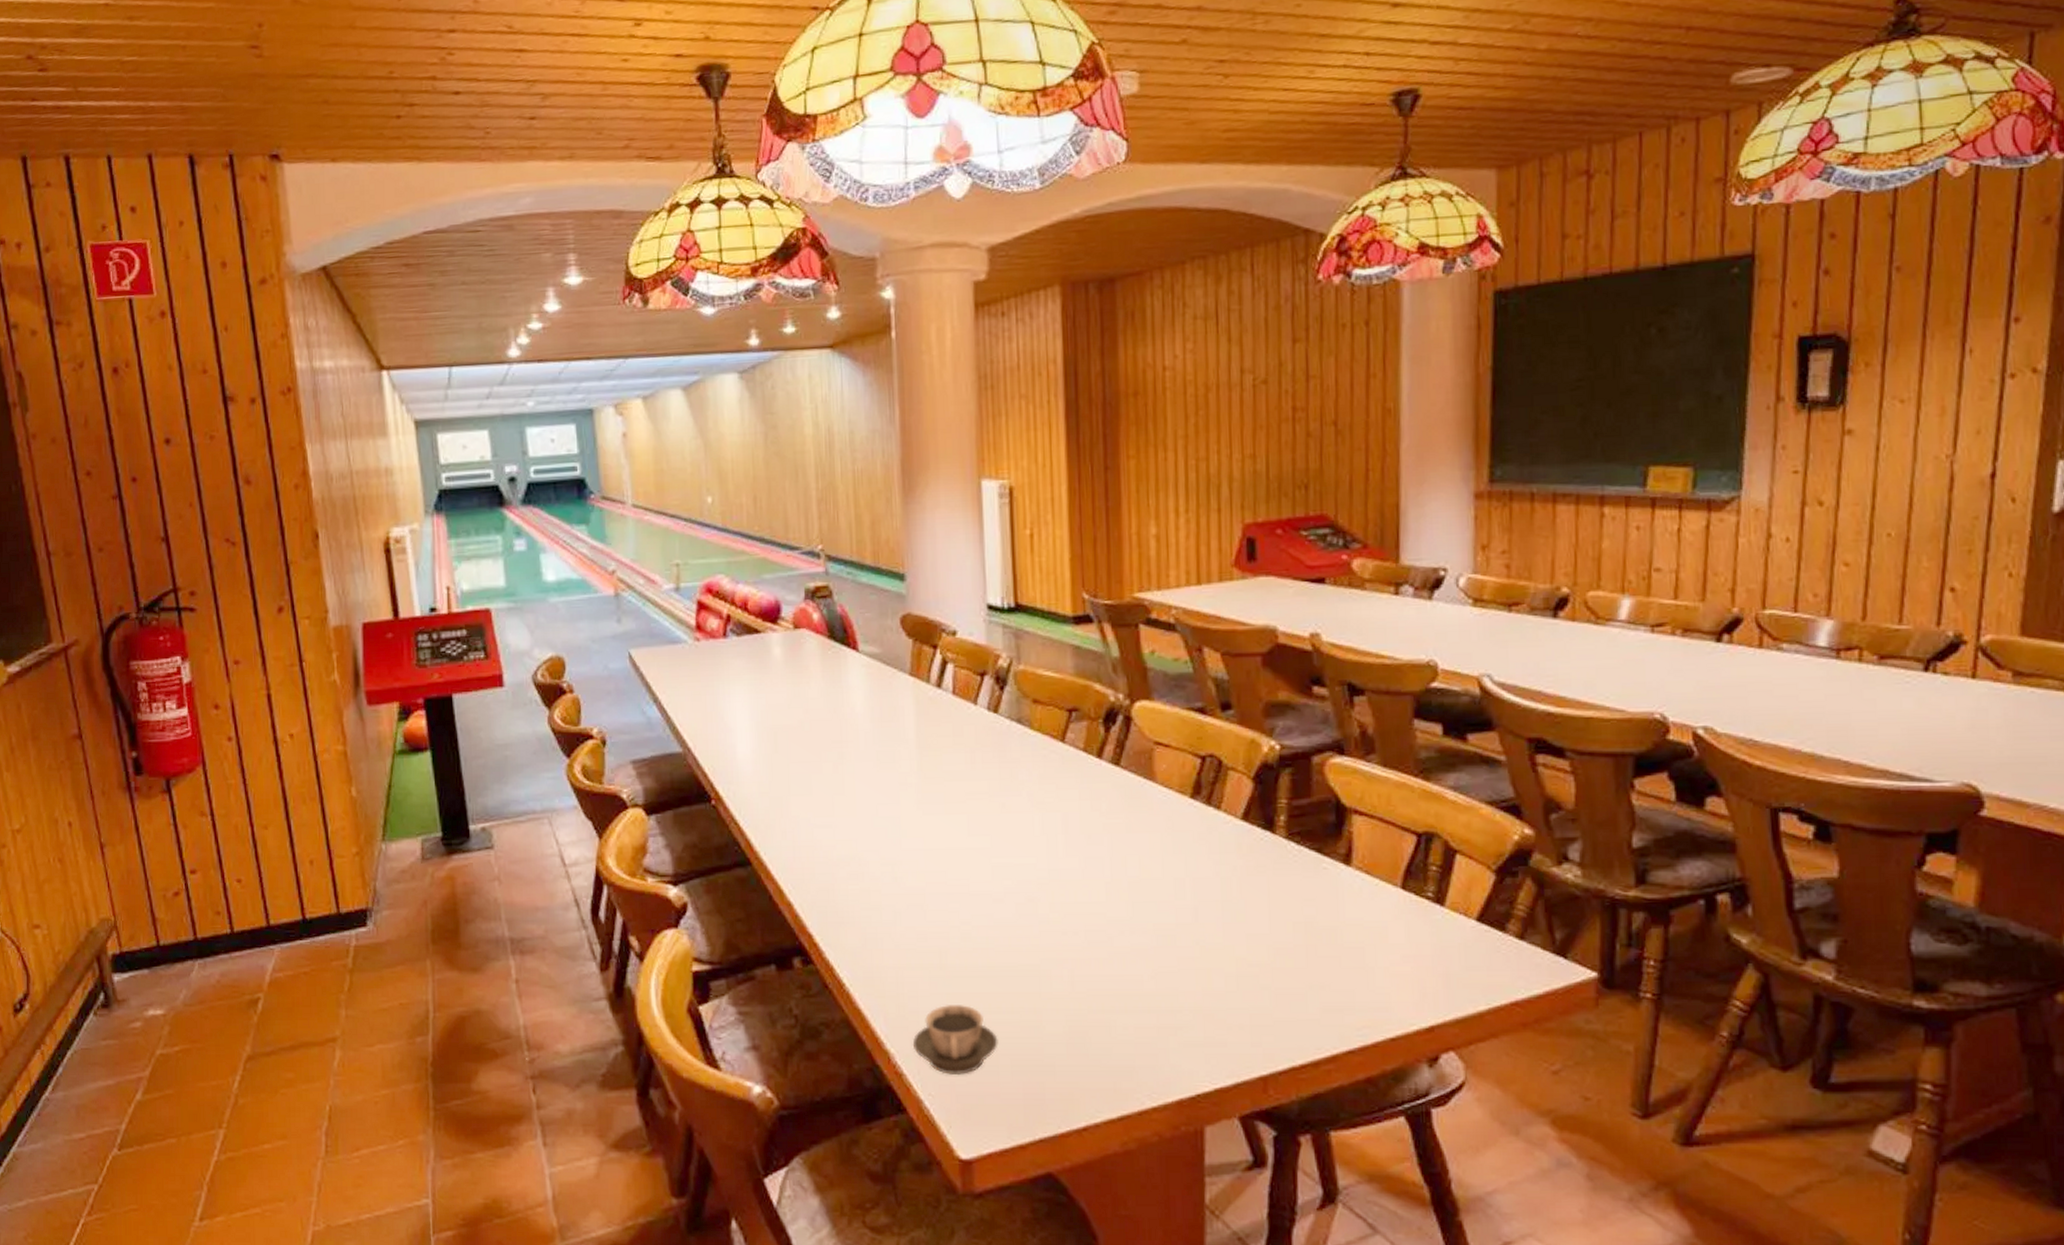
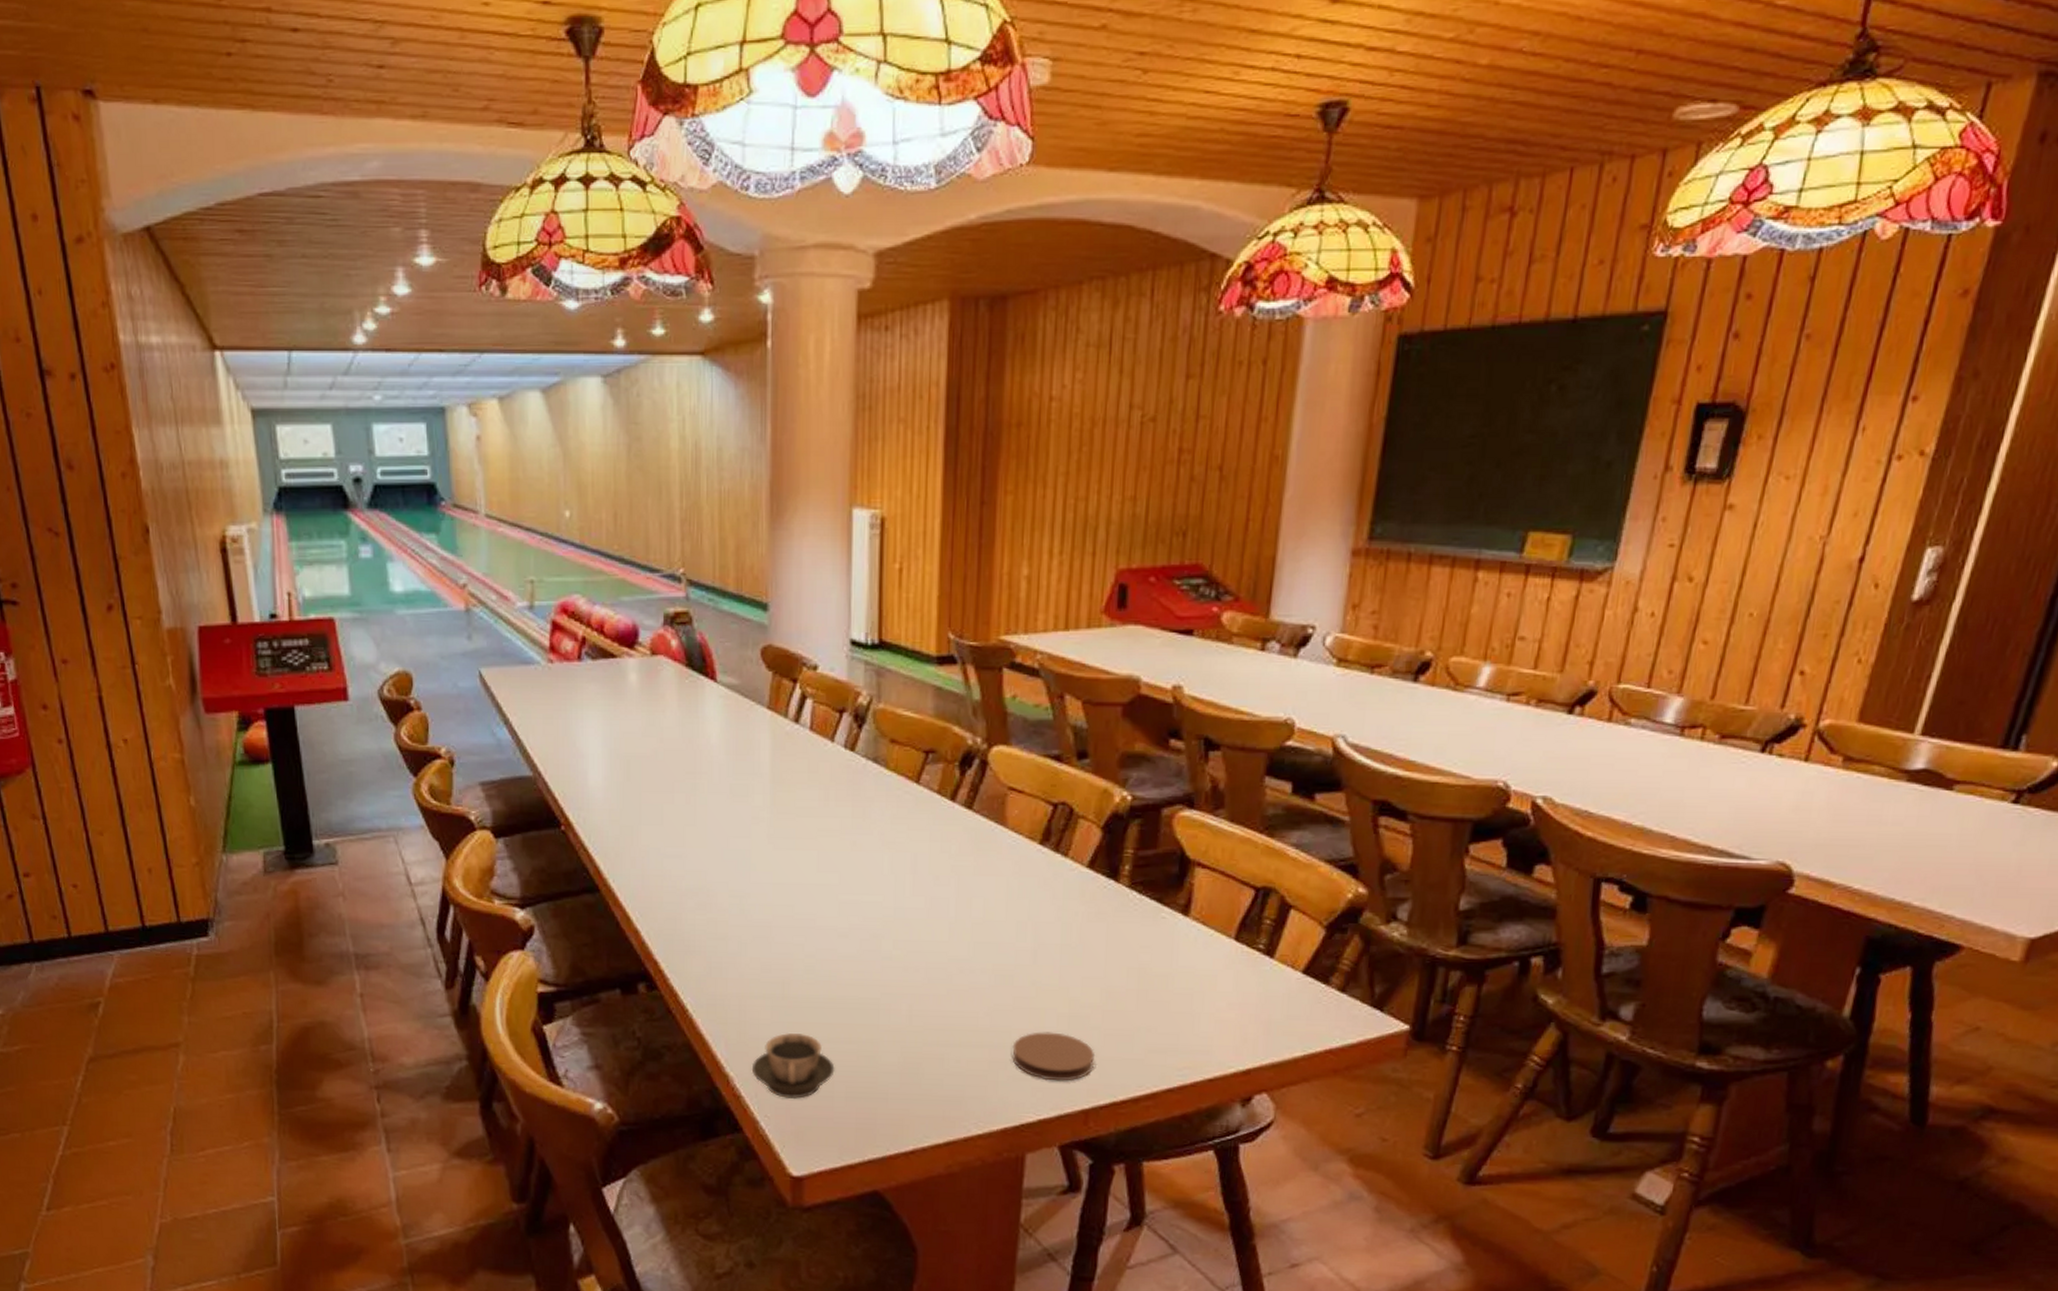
coaster: none [1181,993,1268,1046] -> present [1012,1032,1094,1081]

